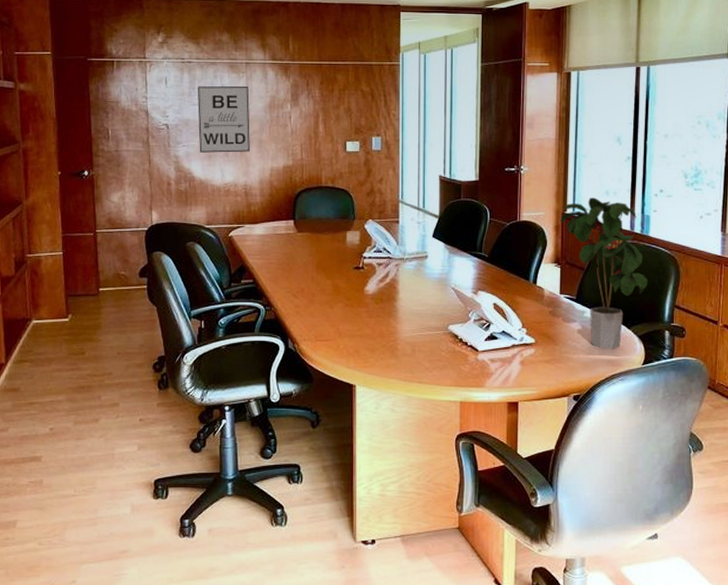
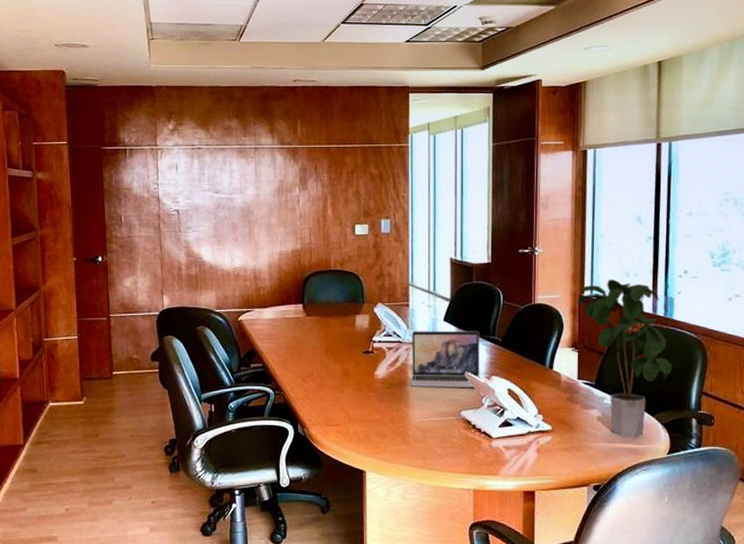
wall art: present [197,86,250,153] -> none [207,170,259,238]
laptop: none [400,247,468,302] -> present [411,330,481,388]

